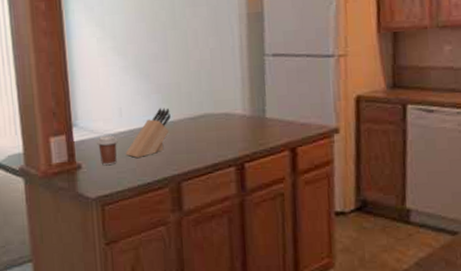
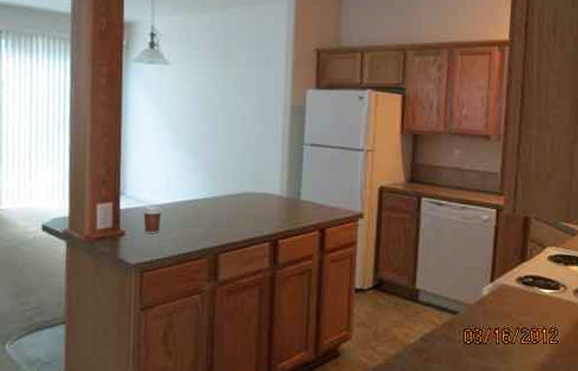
knife block: present [125,107,171,158] -> none [168,184,214,228]

